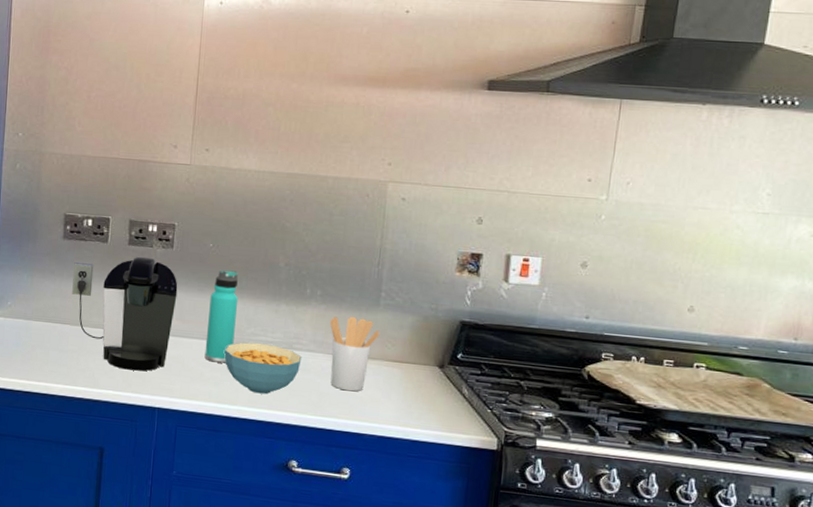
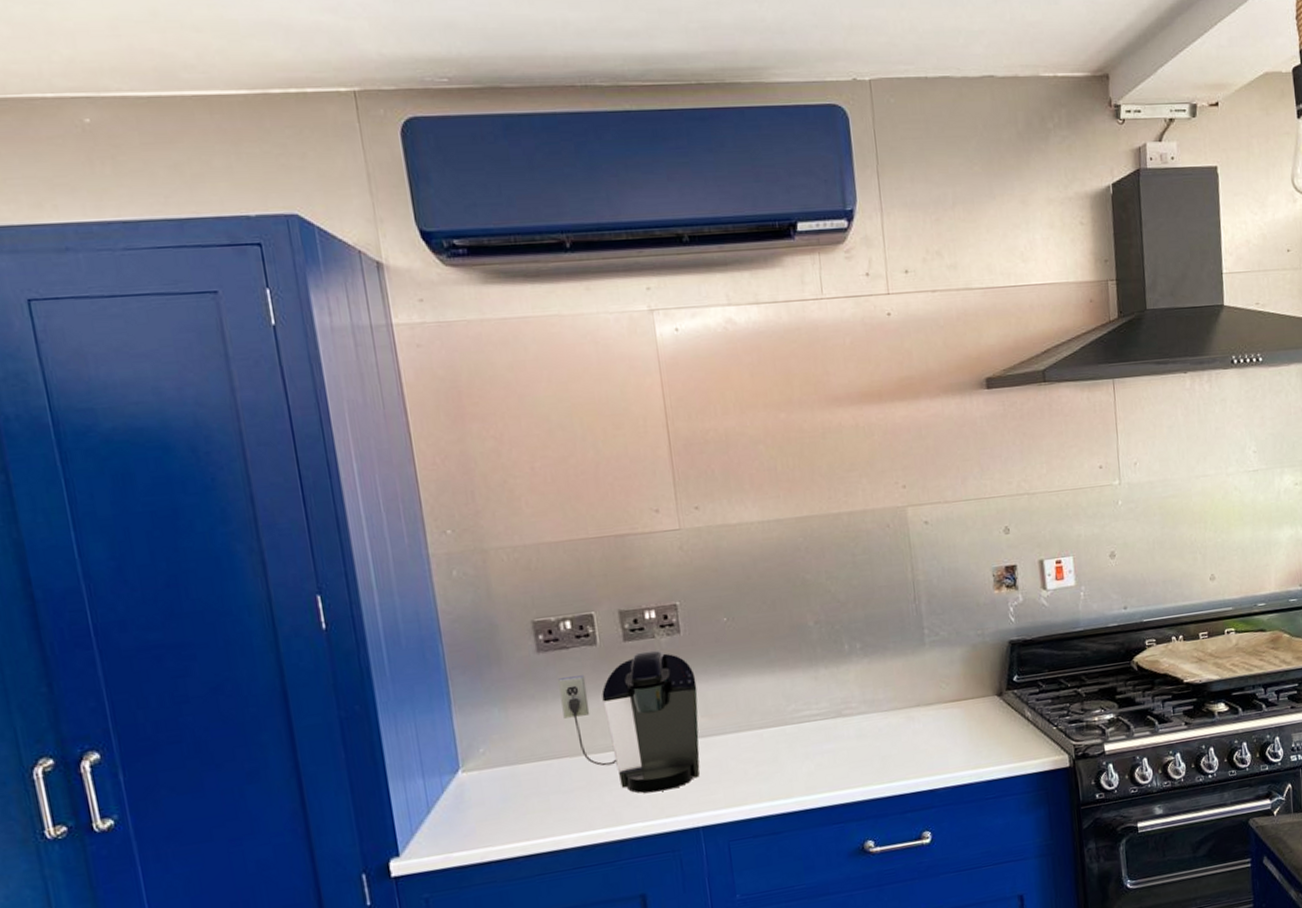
thermos bottle: present [204,270,239,363] -> none [736,643,776,756]
cereal bowl: present [224,342,302,395] -> none [766,717,855,778]
utensil holder: present [330,316,380,392] -> none [877,662,932,747]

